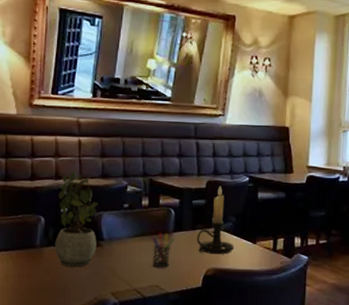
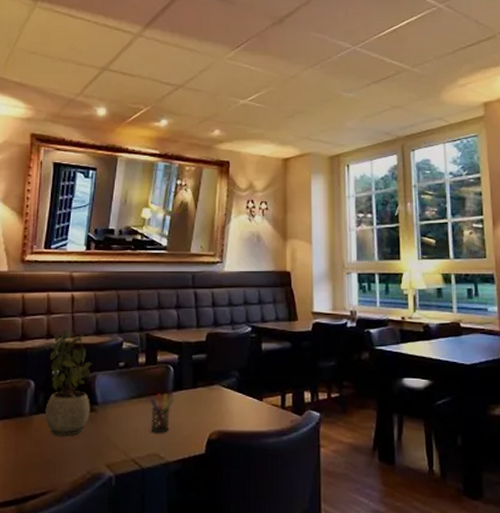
candle holder: present [196,185,234,254] -> none [197,337,239,414]

